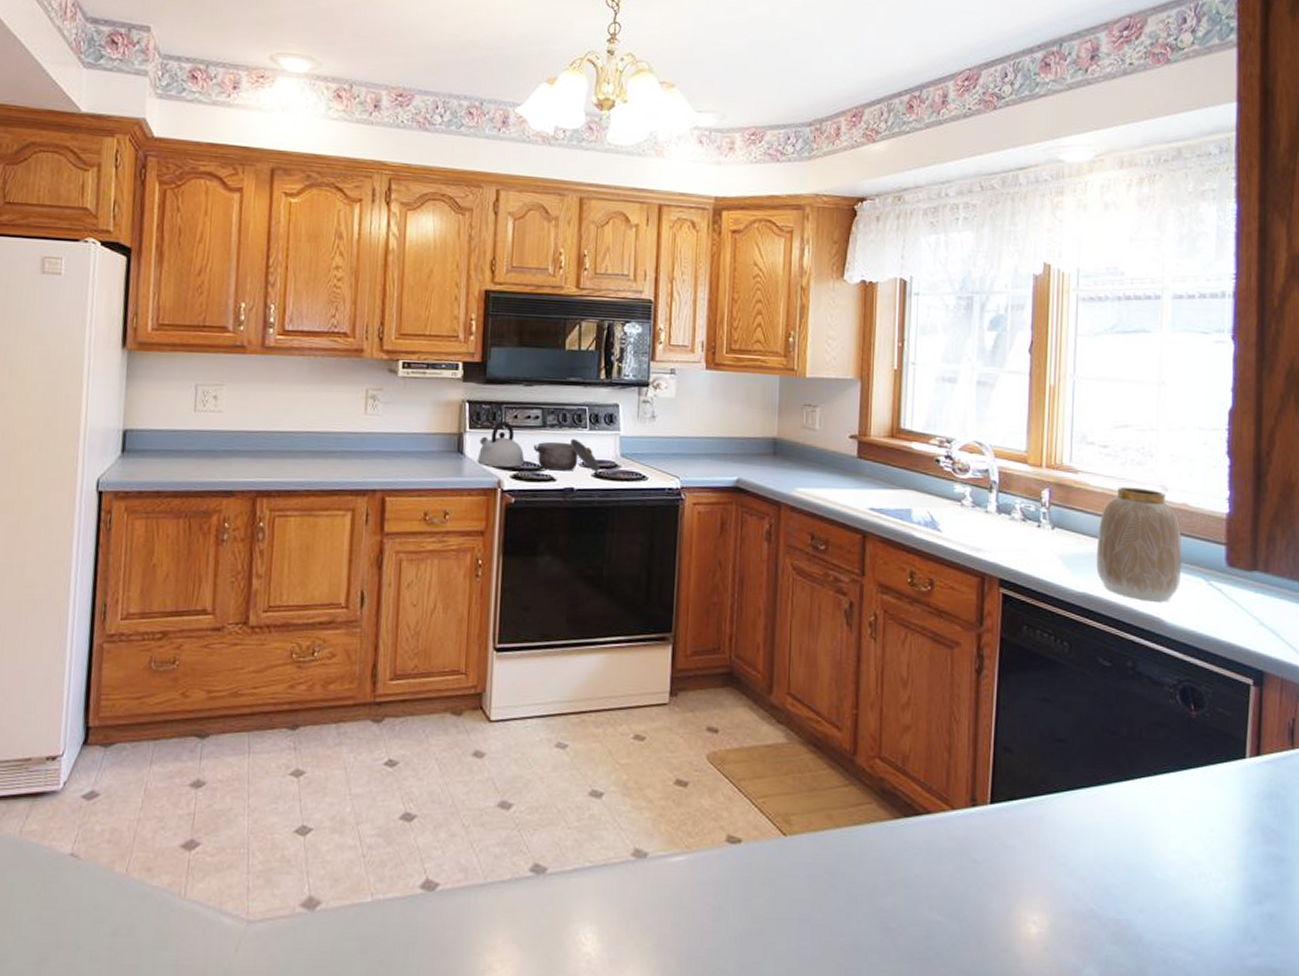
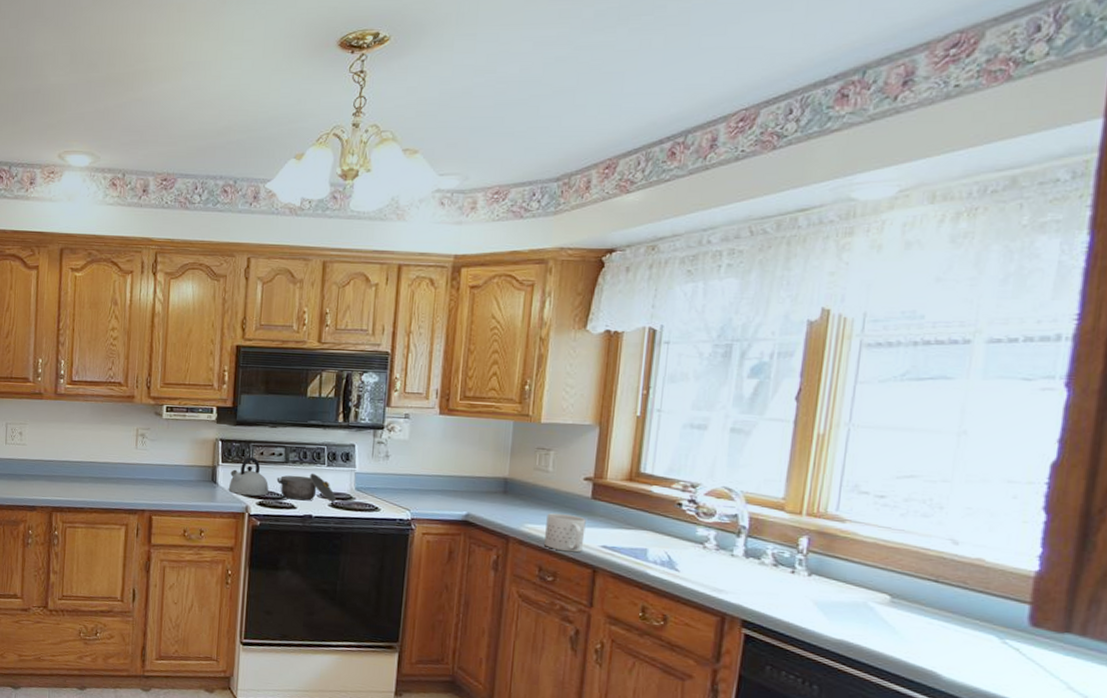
mug: none [815,474,854,517] -> present [544,512,586,553]
vase: present [1096,486,1182,602] -> none [859,538,972,657]

